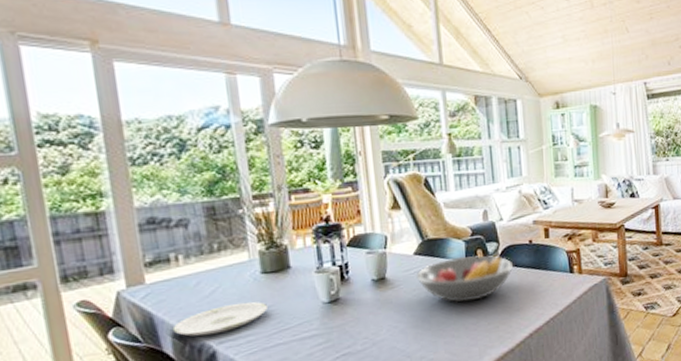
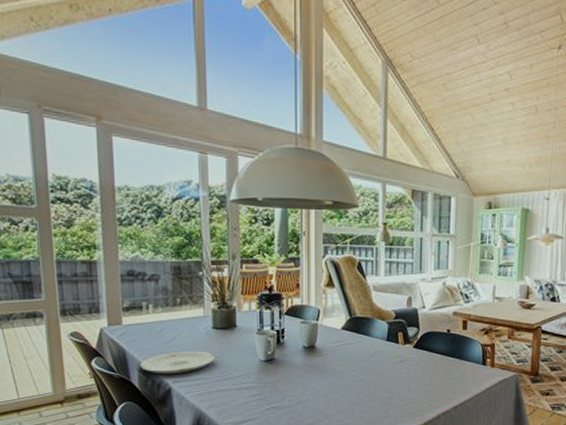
fruit bowl: present [416,255,514,303] -> none [341,336,431,378]

